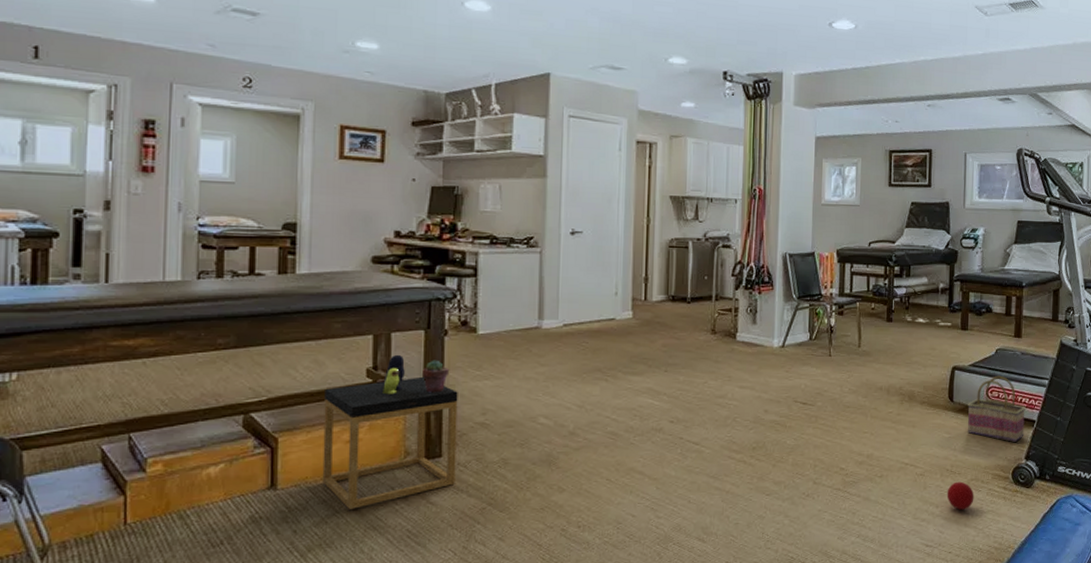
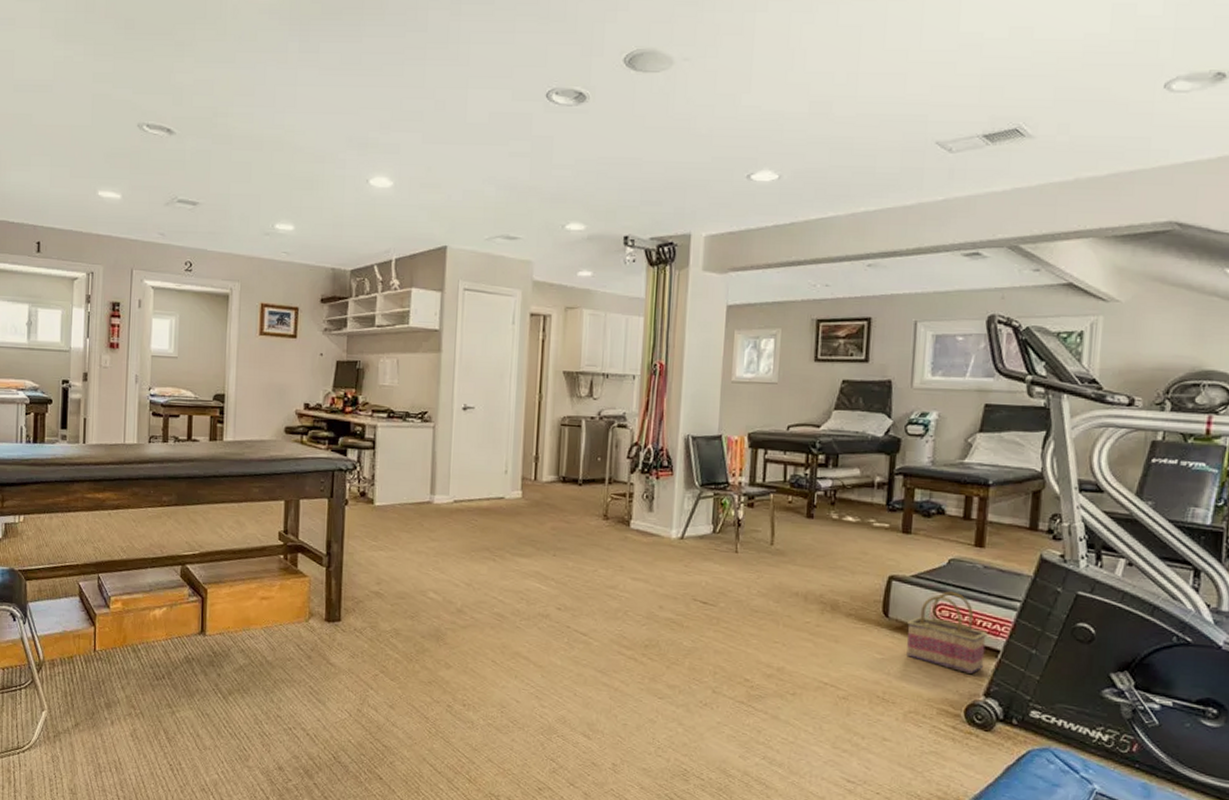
side table: present [322,354,458,509] -> none [241,520,356,661]
potted succulent: present [421,360,450,393] -> none [325,527,349,560]
ball: present [946,481,974,510] -> none [876,712,913,746]

